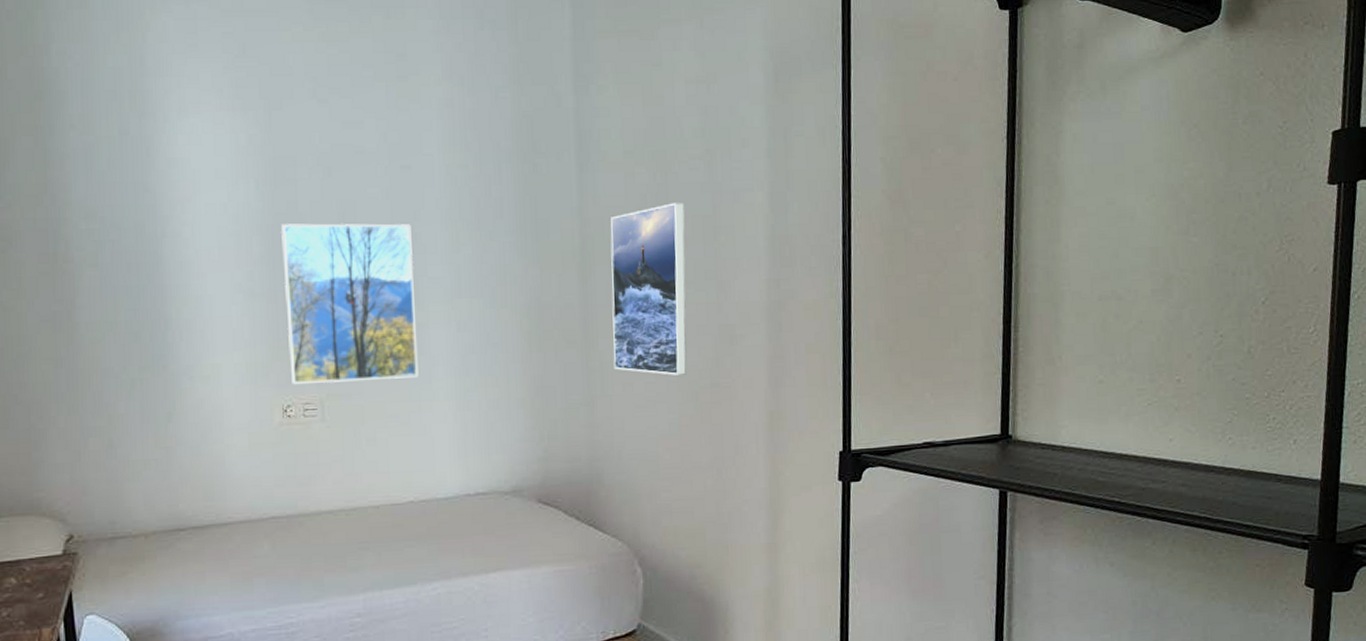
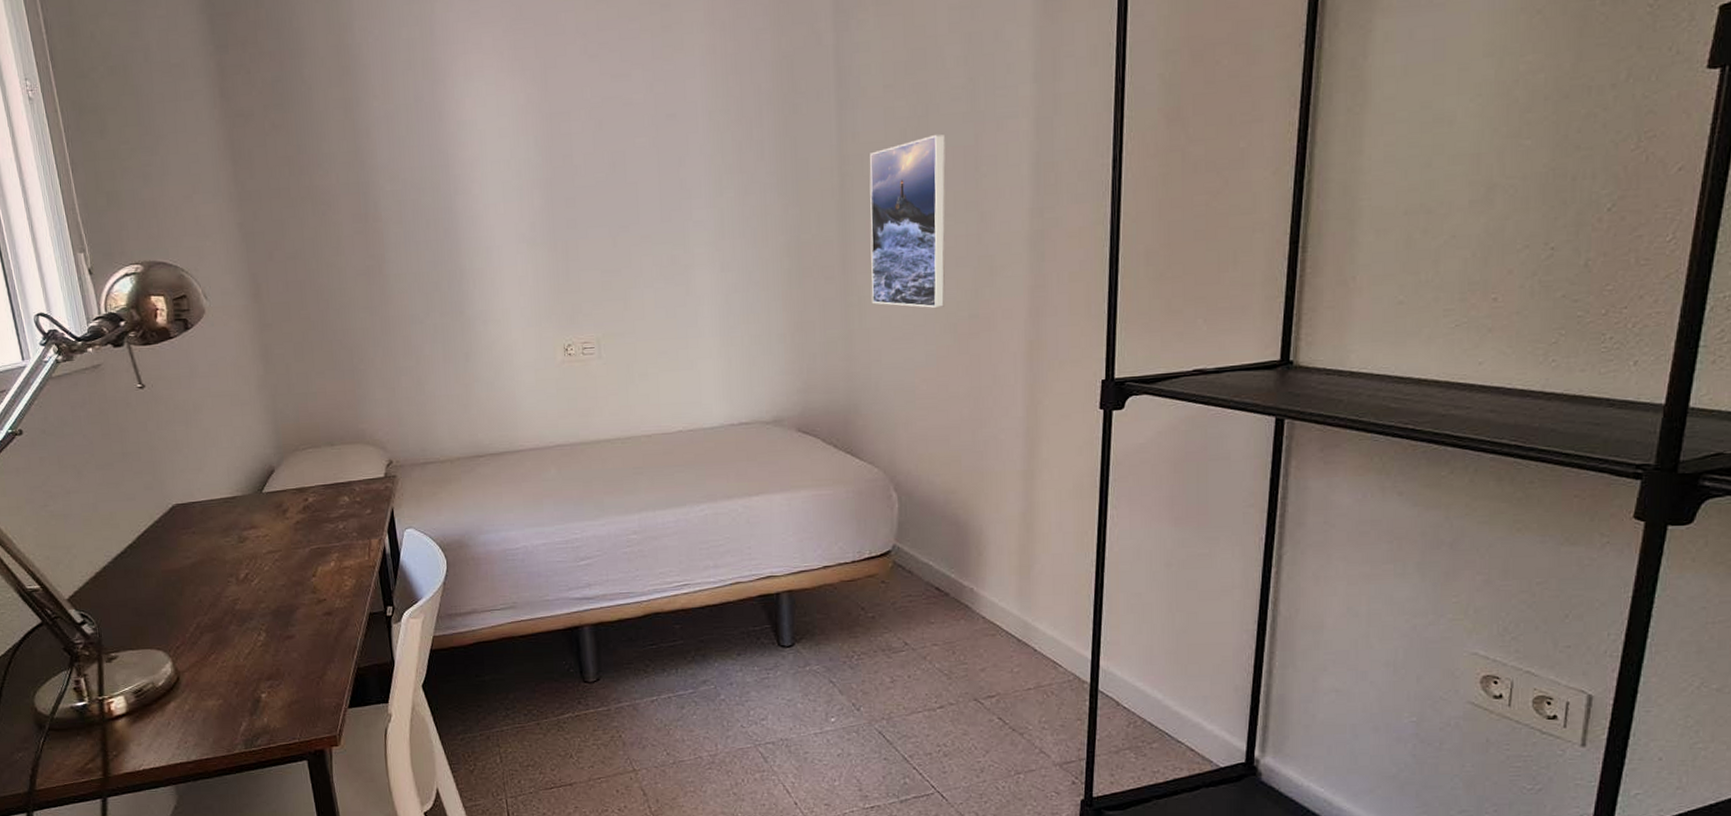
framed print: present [281,223,419,385] -> none [558,170,685,326]

